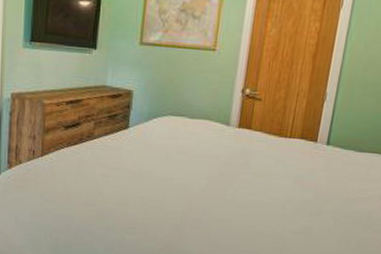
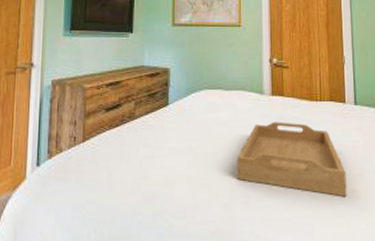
serving tray: none [190,154,303,232] -> present [236,122,347,197]

